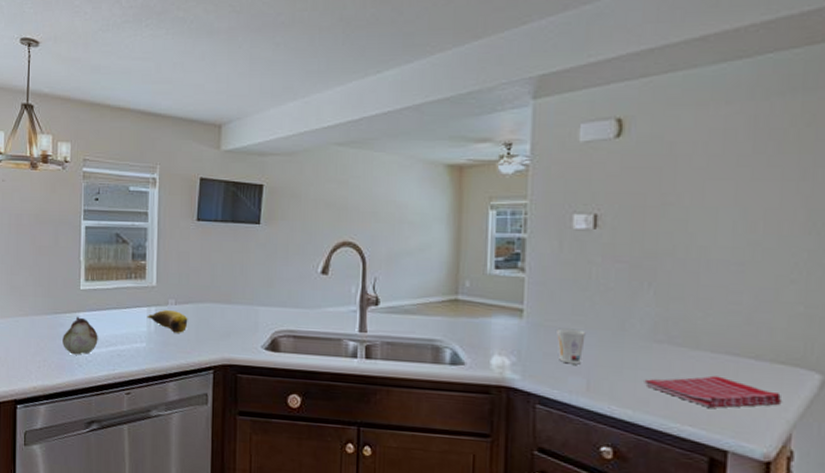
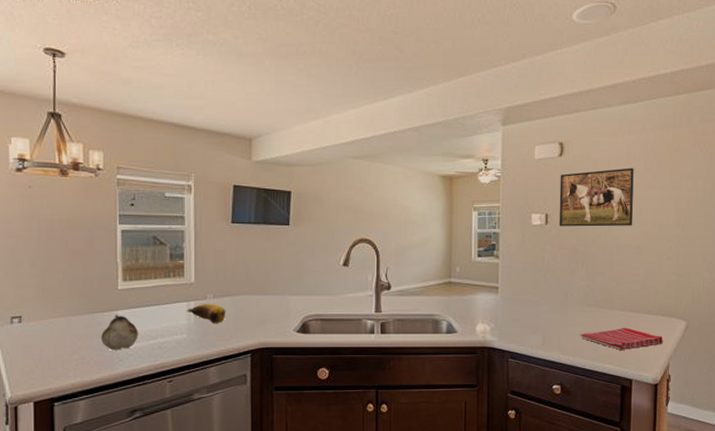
cup: present [557,328,586,365] -> none [522,300,541,326]
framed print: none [613,151,735,234] -> present [559,168,634,227]

